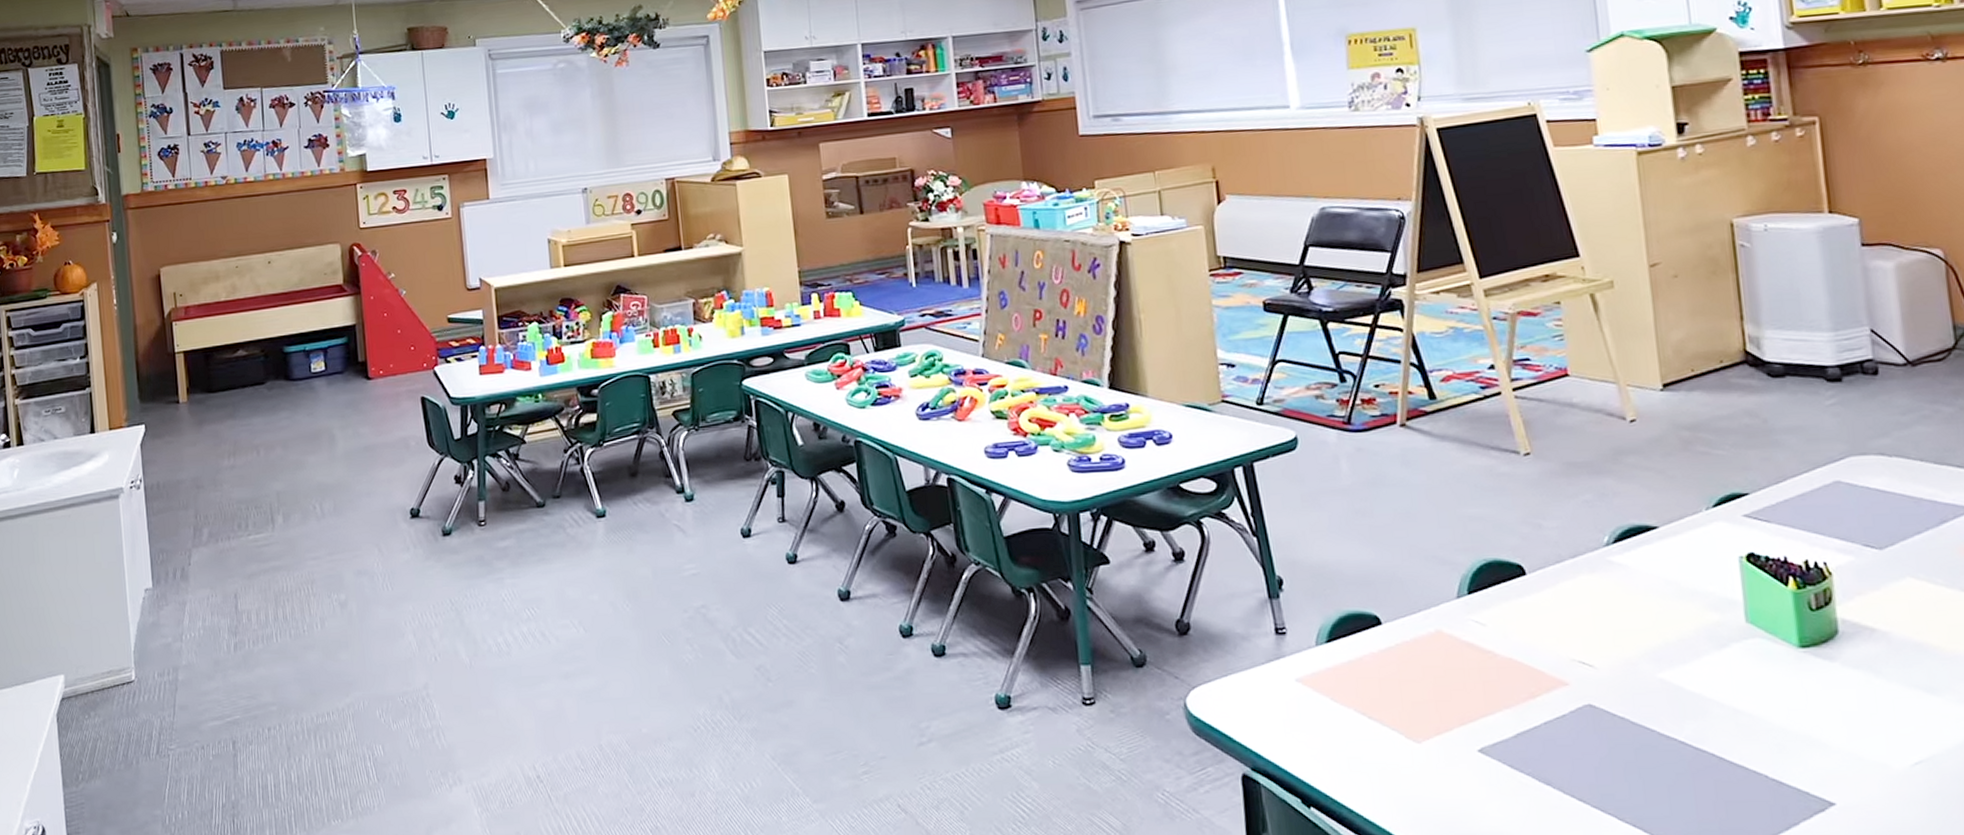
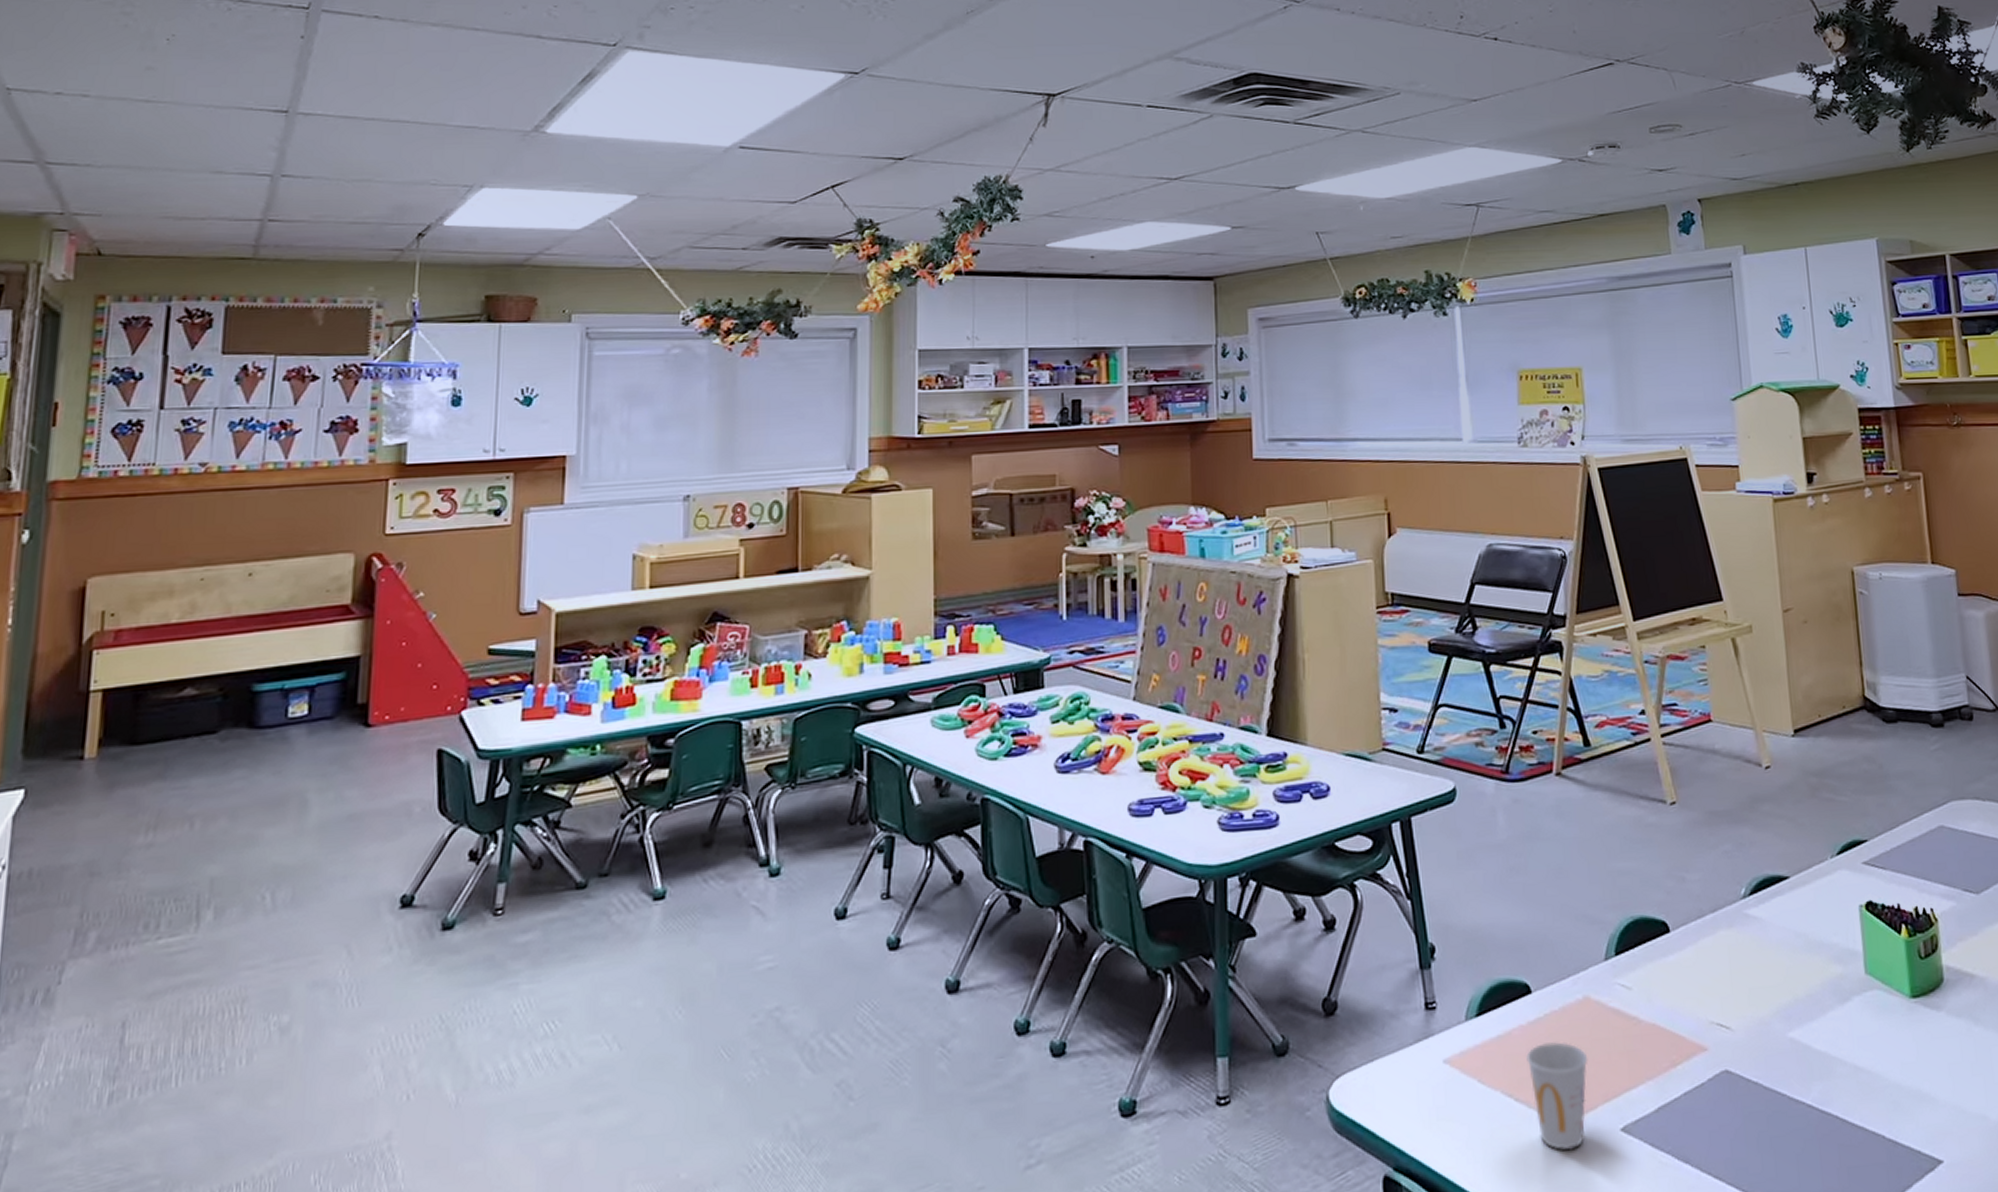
cup: none [1378,669,1442,764] -> present [1526,1042,1588,1150]

